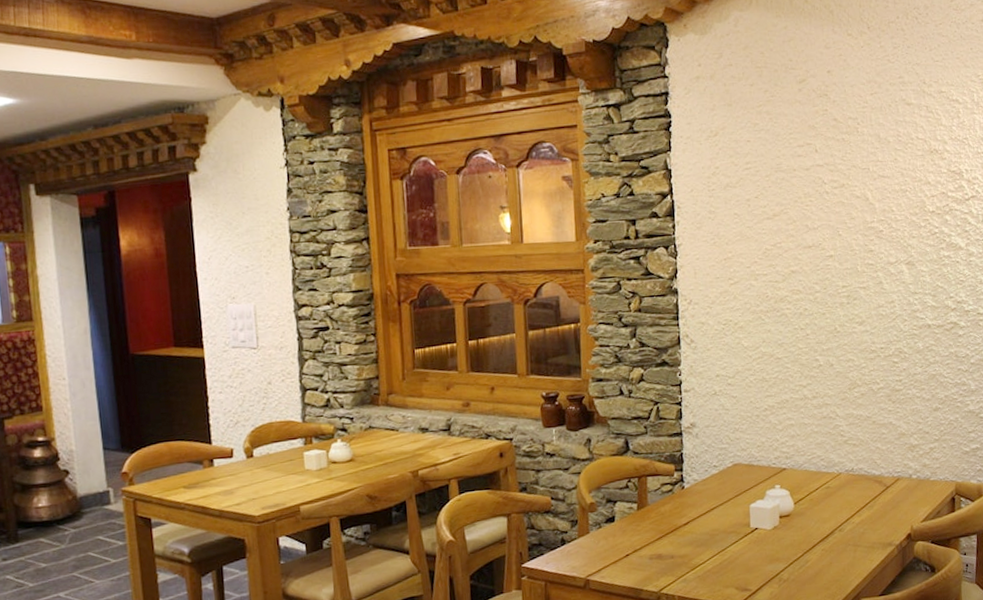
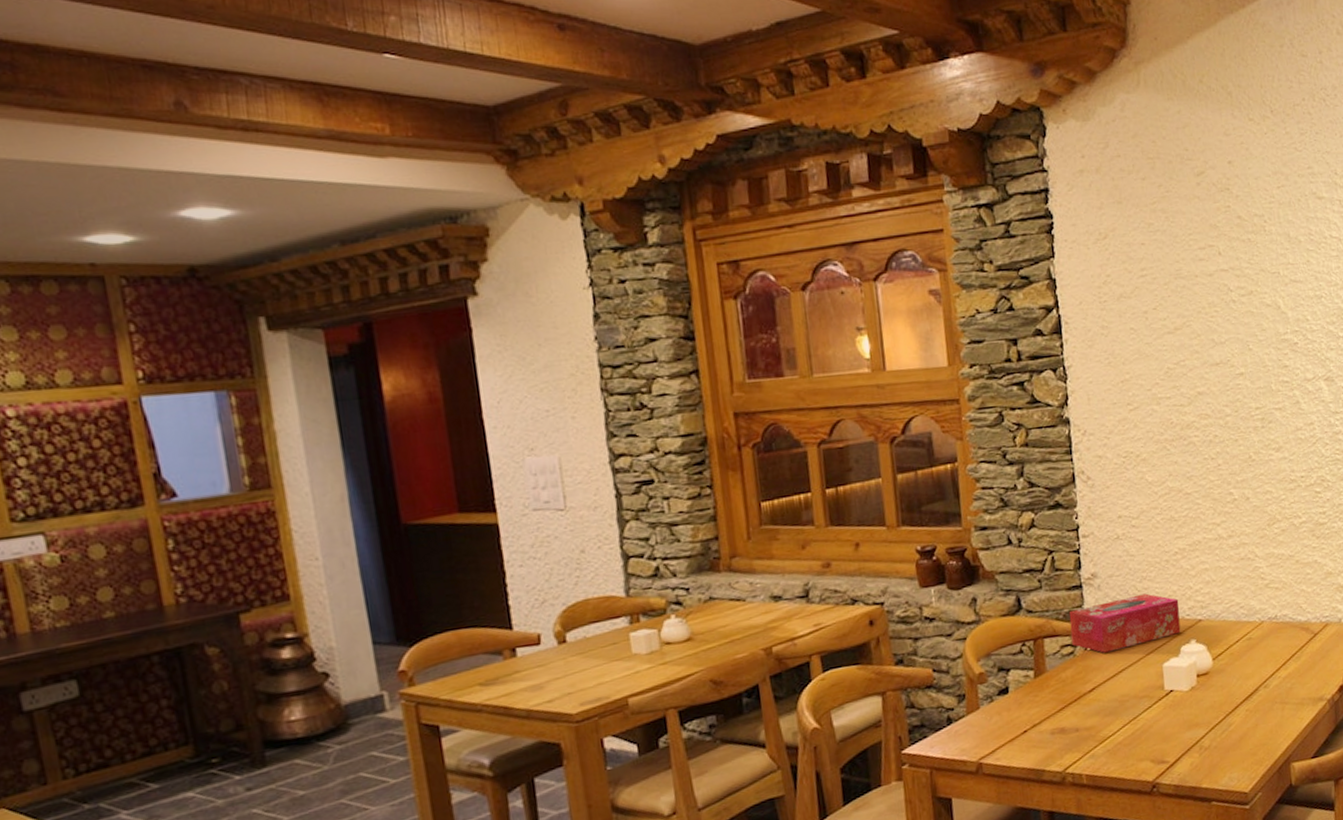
tissue box: none [669,443,767,492] -> present [1068,593,1181,653]

